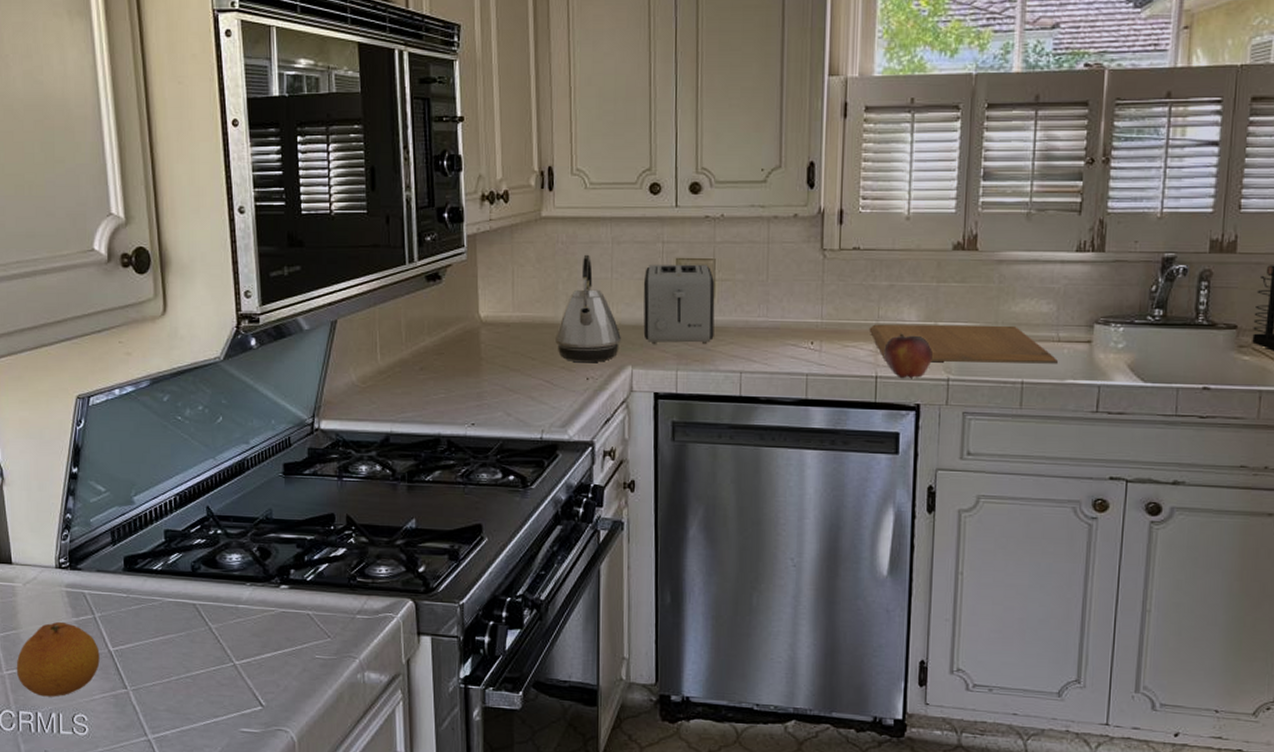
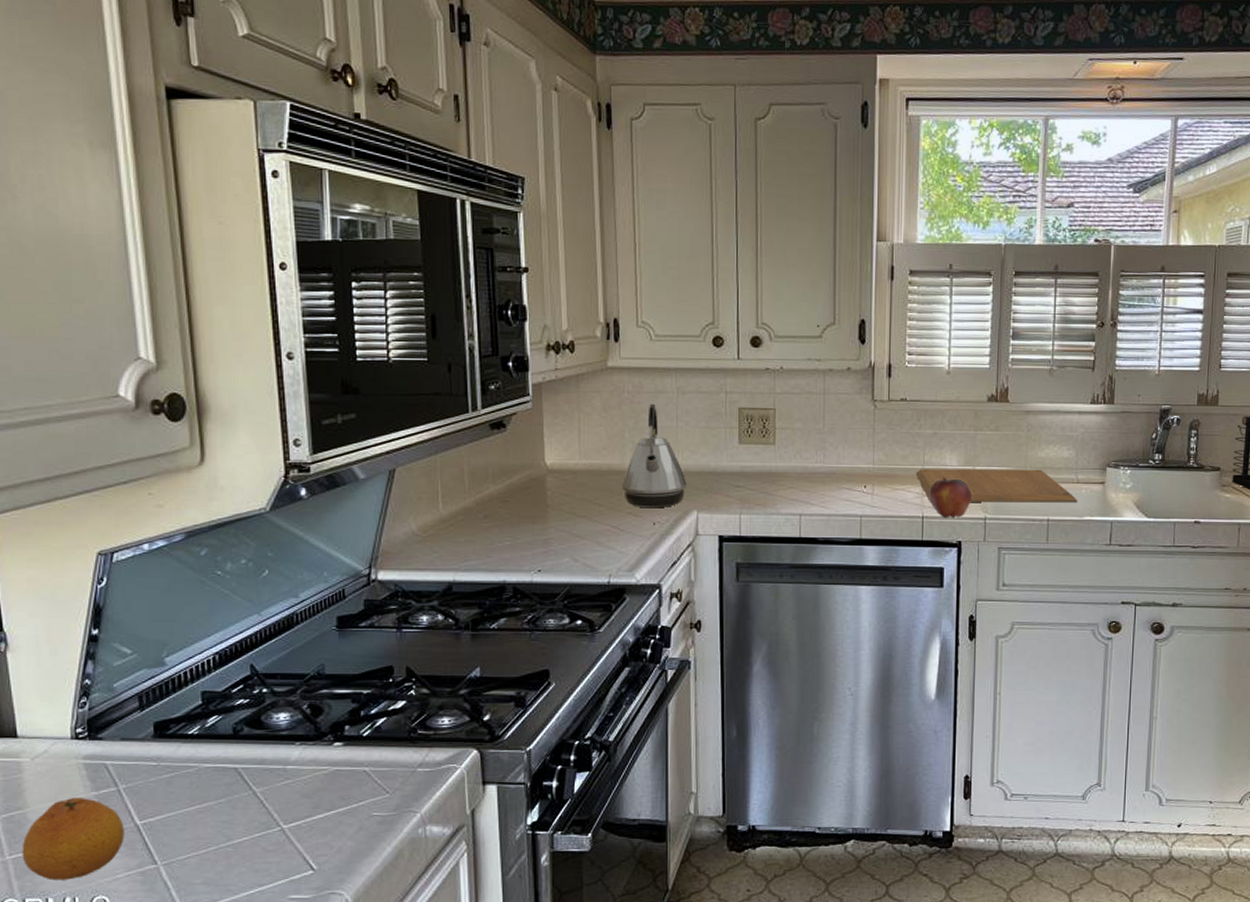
toaster: present [643,264,715,345] -> none [707,413,776,490]

